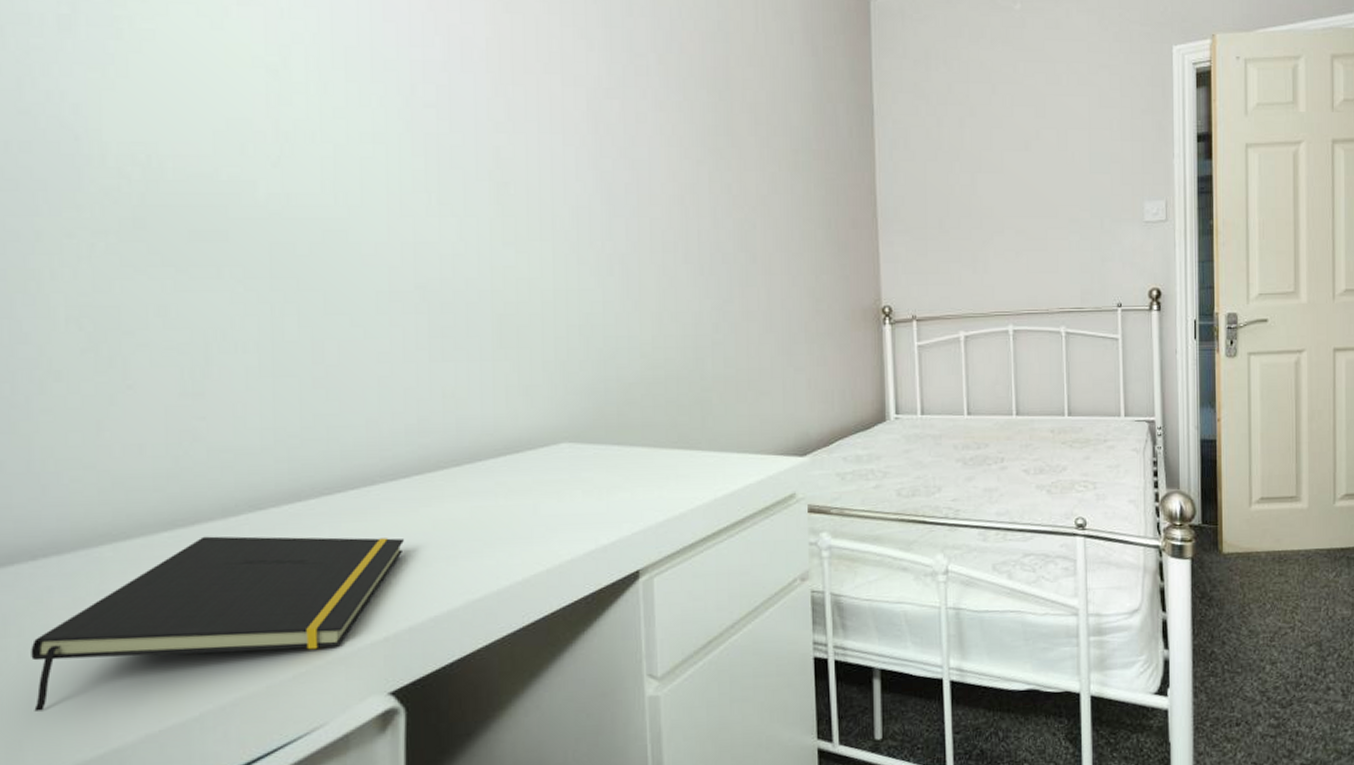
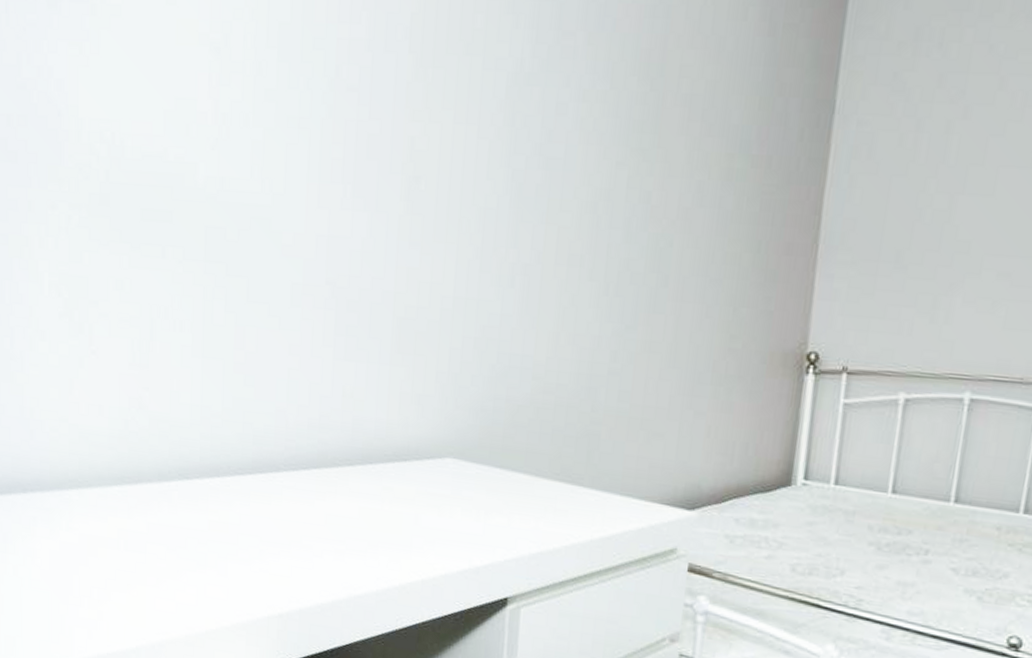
notepad: present [31,536,404,712] -> none [22,495,300,618]

